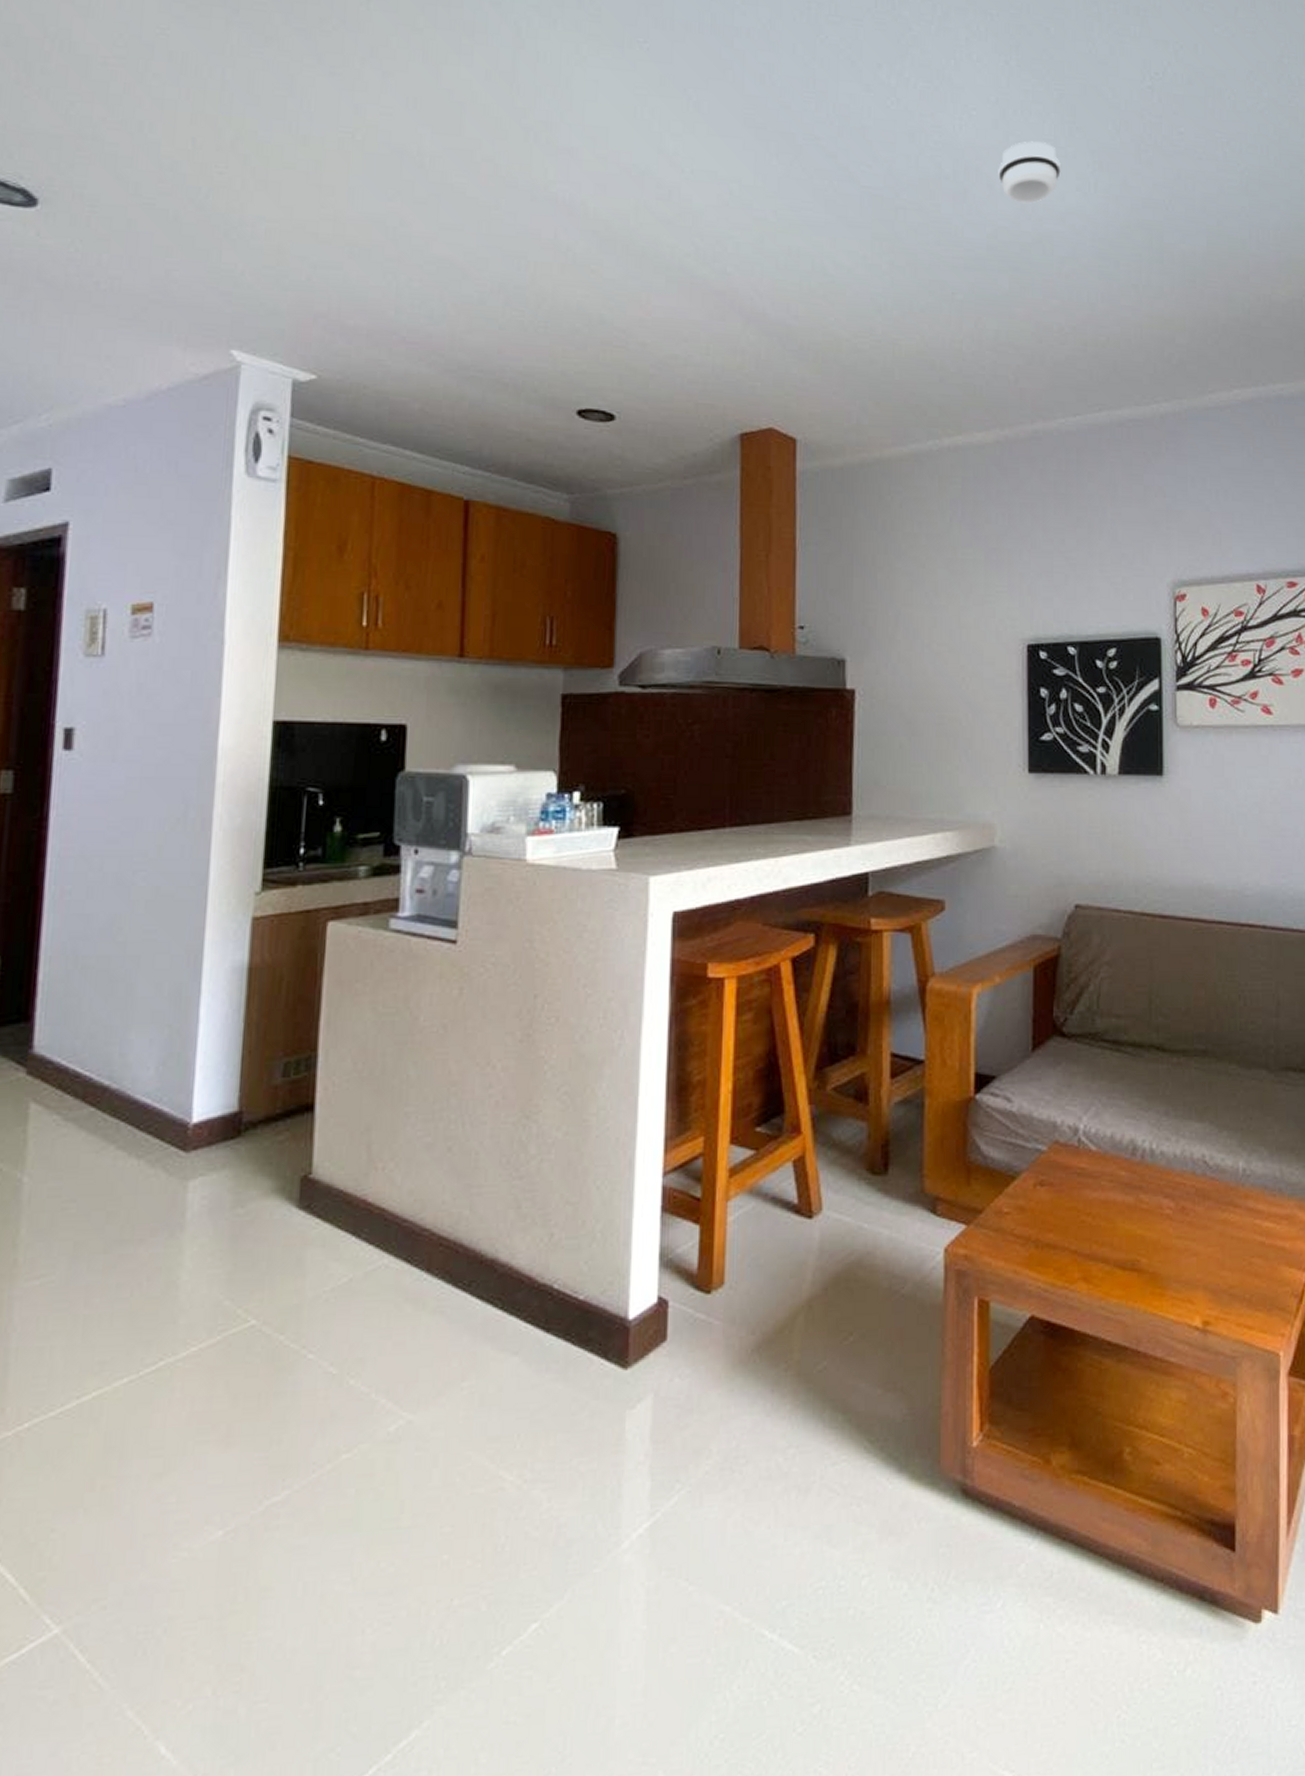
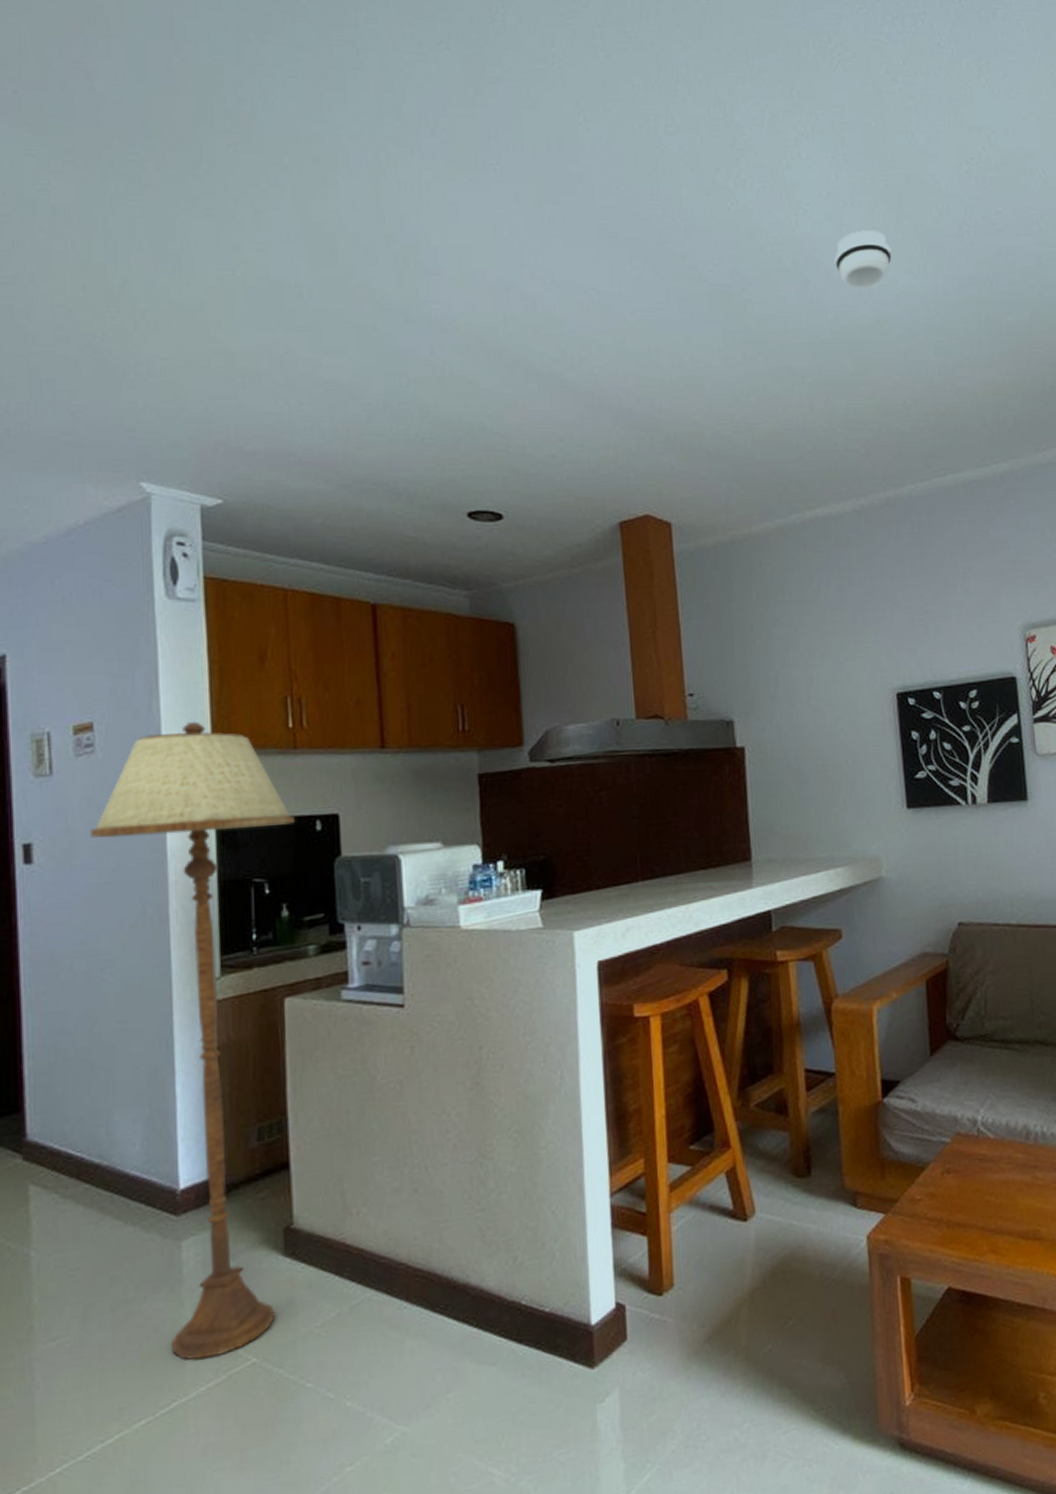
floor lamp: none [136,610,358,1316] -> present [89,721,294,1360]

